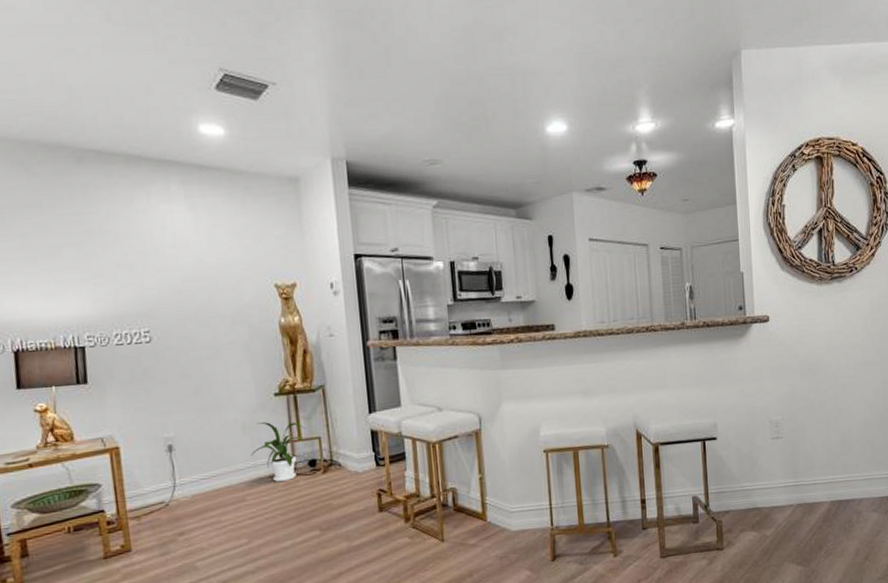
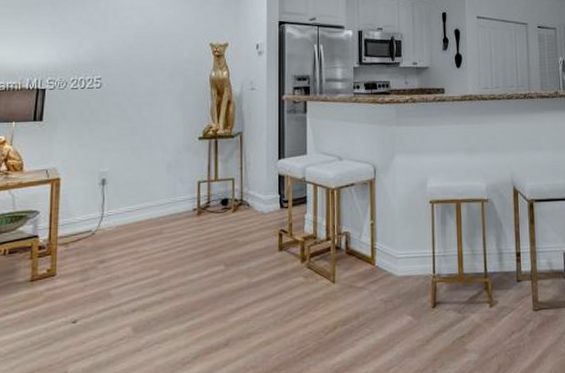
house plant: present [251,422,306,482] -> none [172,162,222,218]

